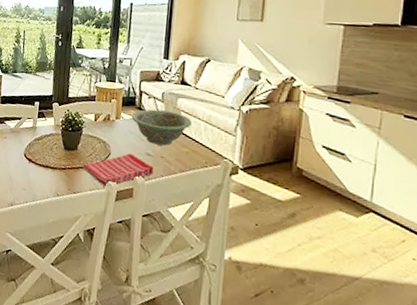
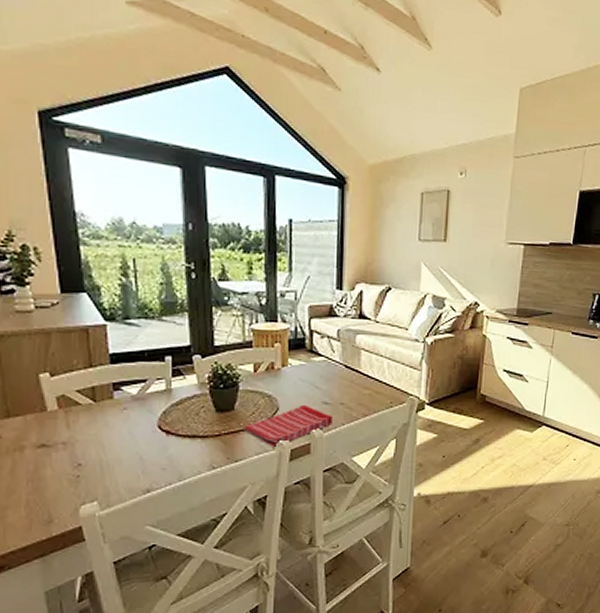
decorative bowl: present [131,109,192,146] -> none [301,350,373,391]

